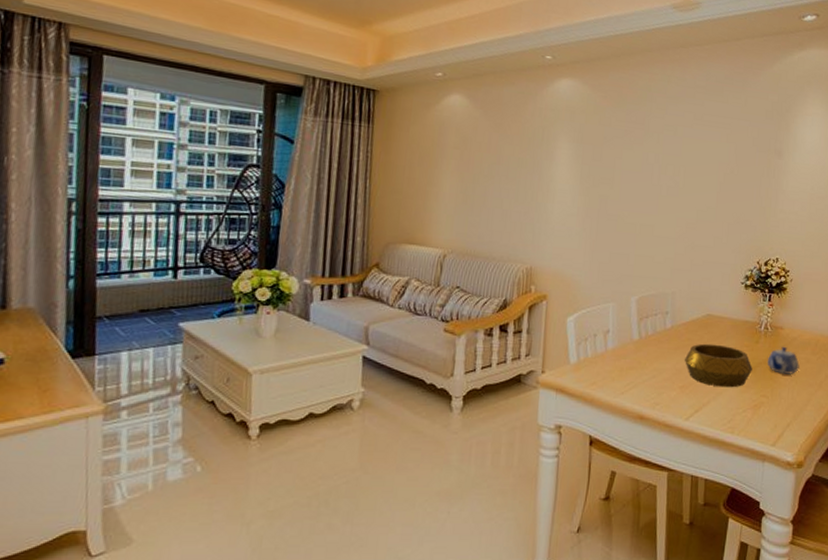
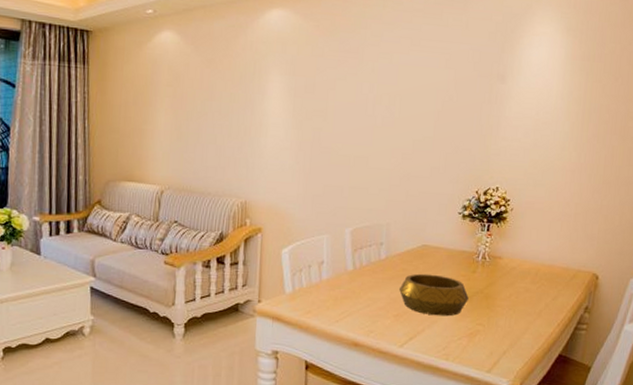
teapot: present [767,346,800,375] -> none [484,275,518,304]

